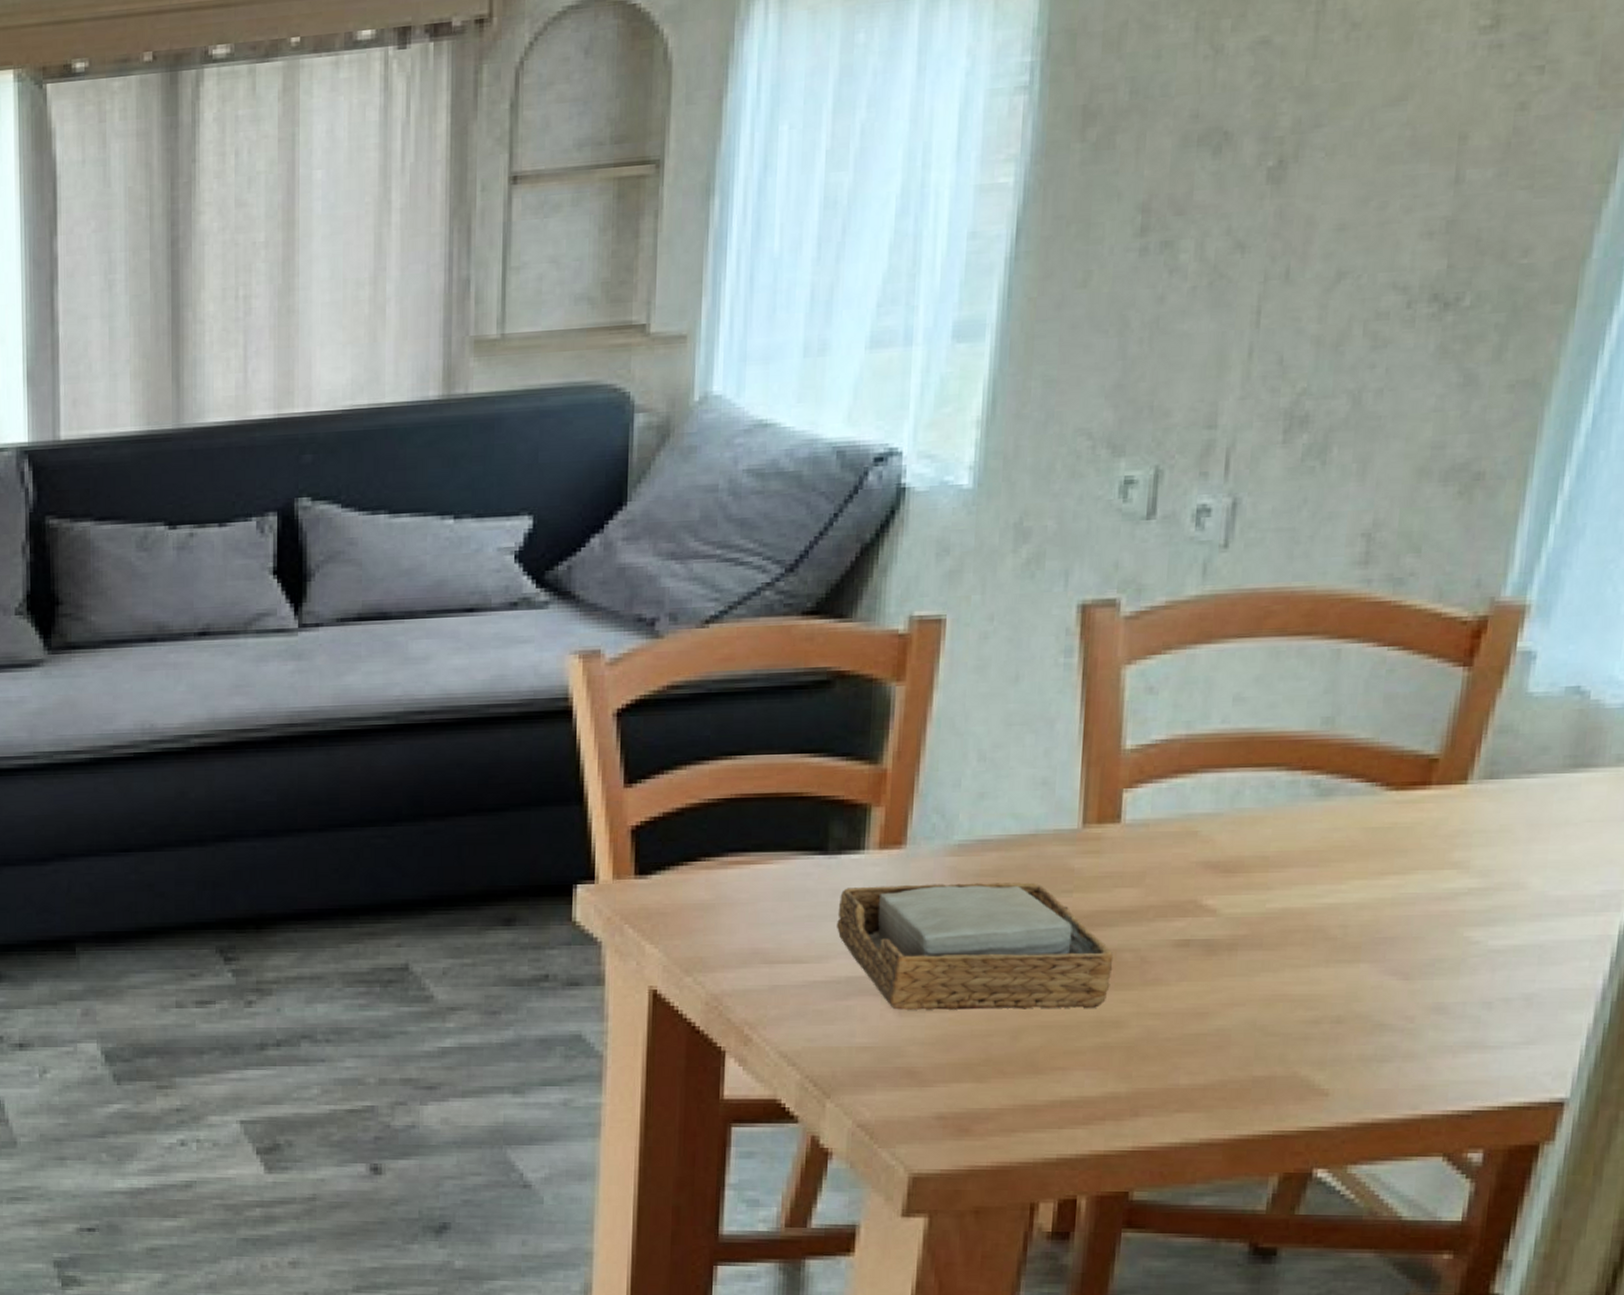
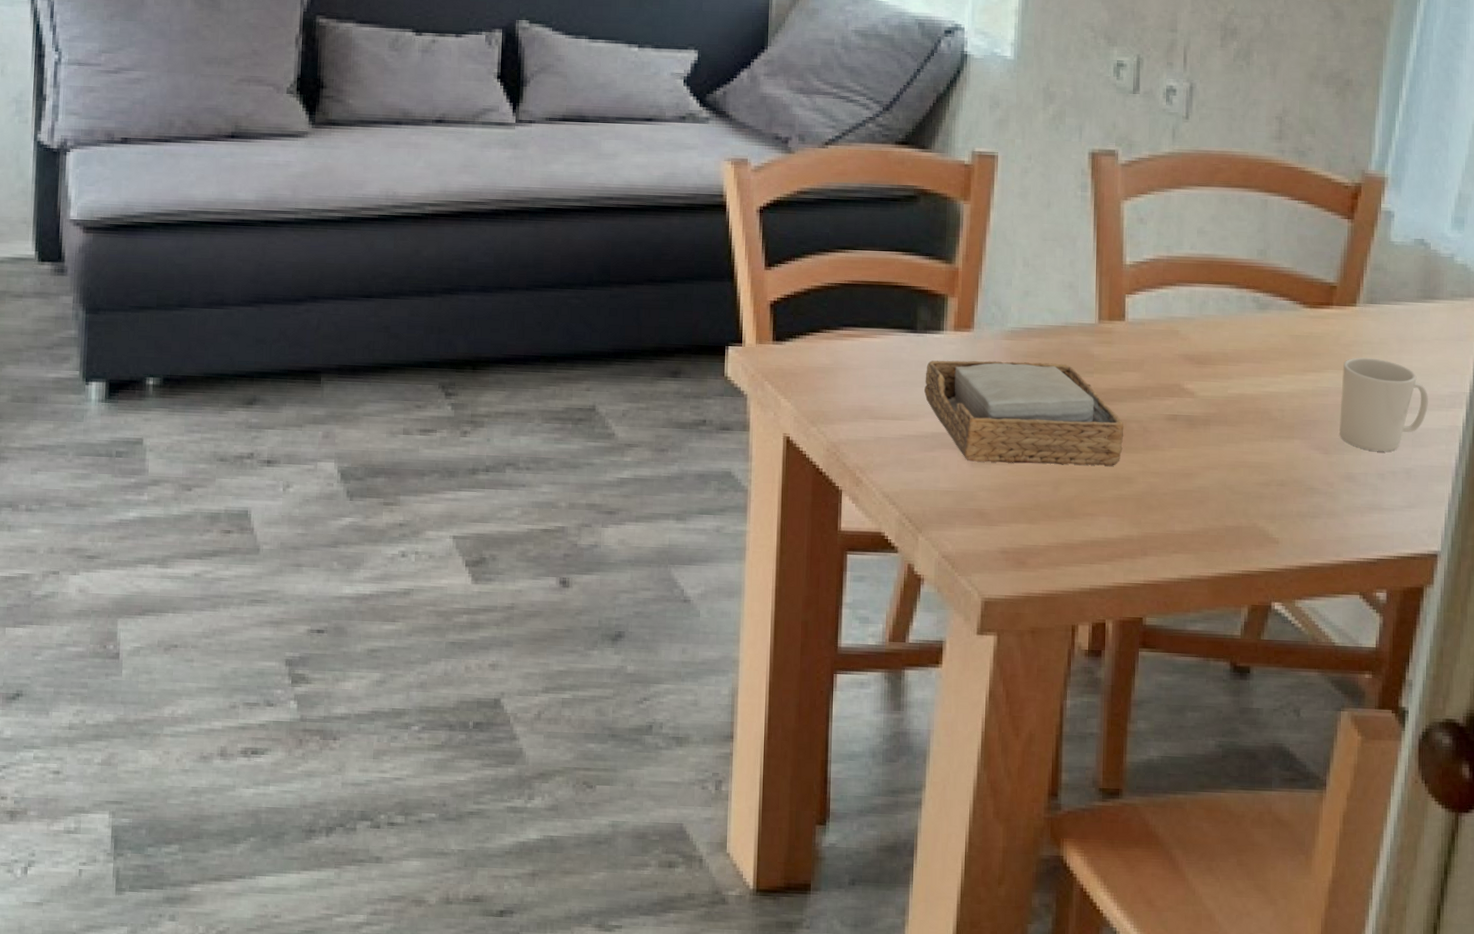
mug: none [1428,851,1569,973] -> present [1339,357,1428,452]

